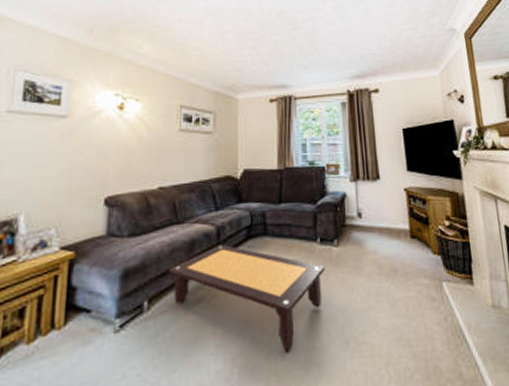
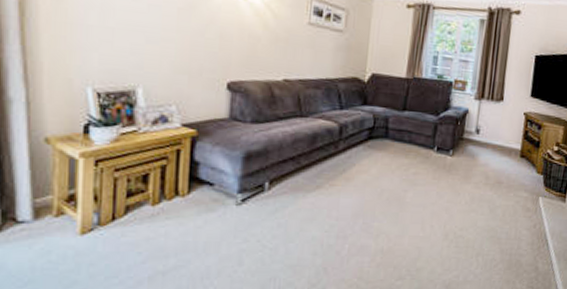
coffee table: present [168,244,326,353] -> none [289,140,439,238]

